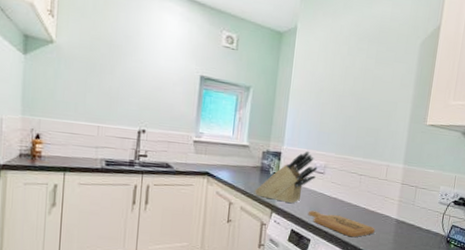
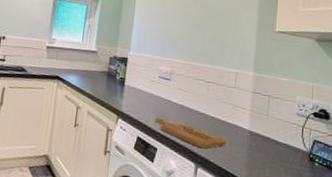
knife block: present [255,150,318,204] -> none [102,56,164,110]

